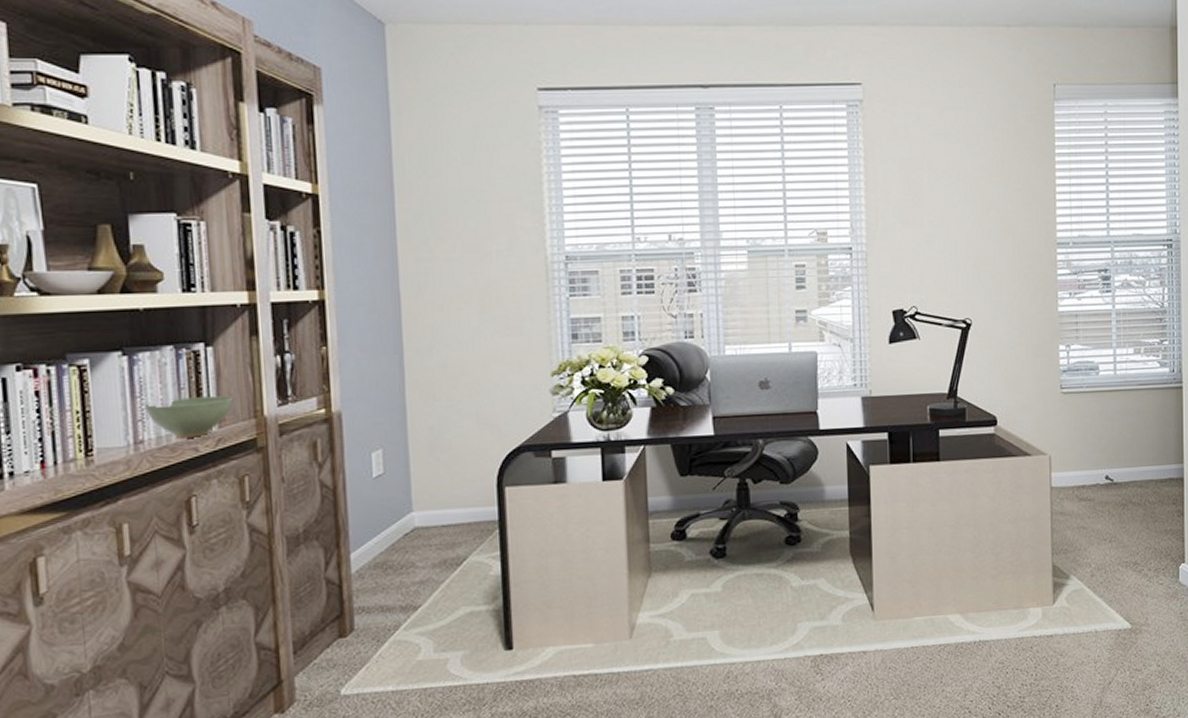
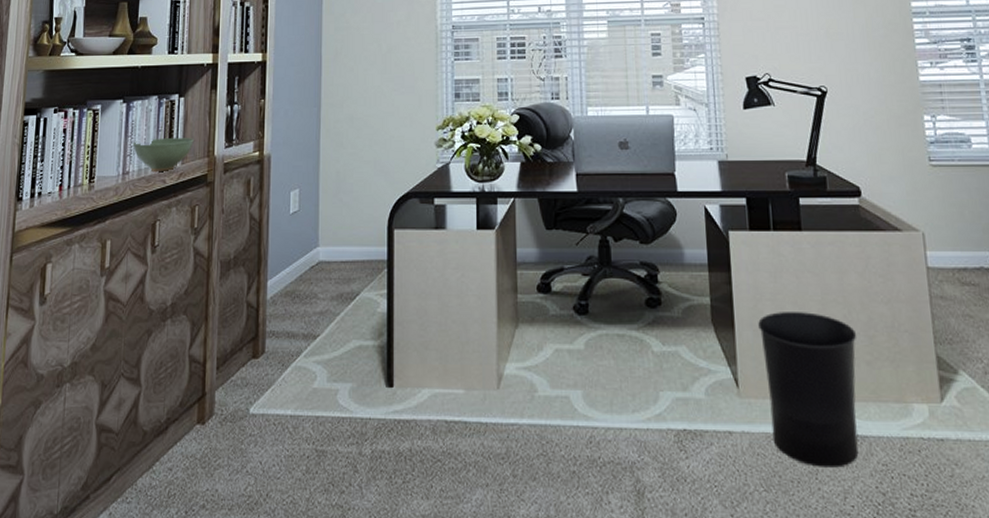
waste bin: none [895,536,985,672] -> present [758,312,859,468]

